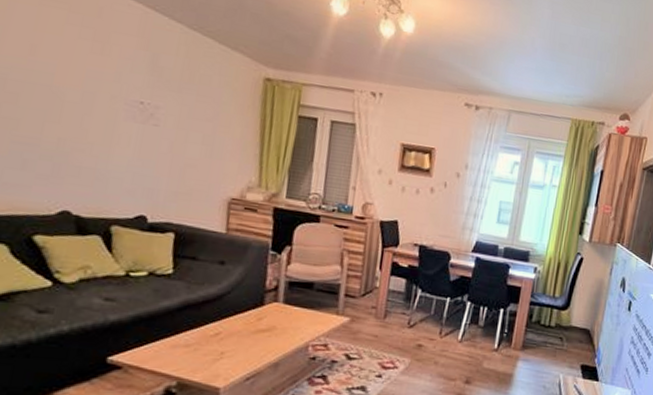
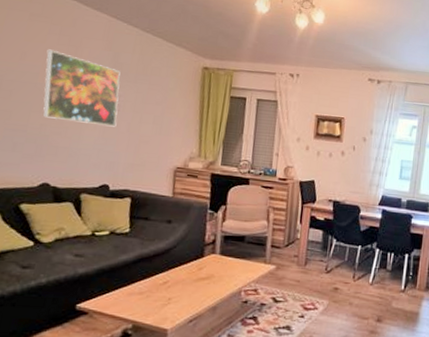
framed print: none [60,43,161,146] -> present [42,49,121,127]

